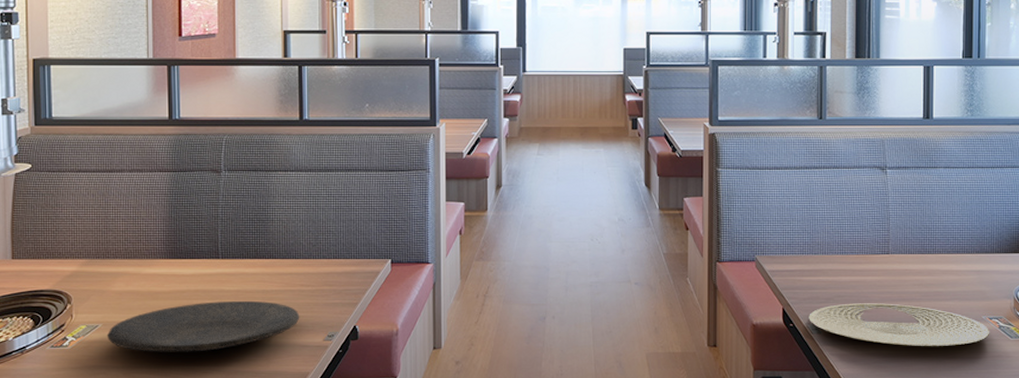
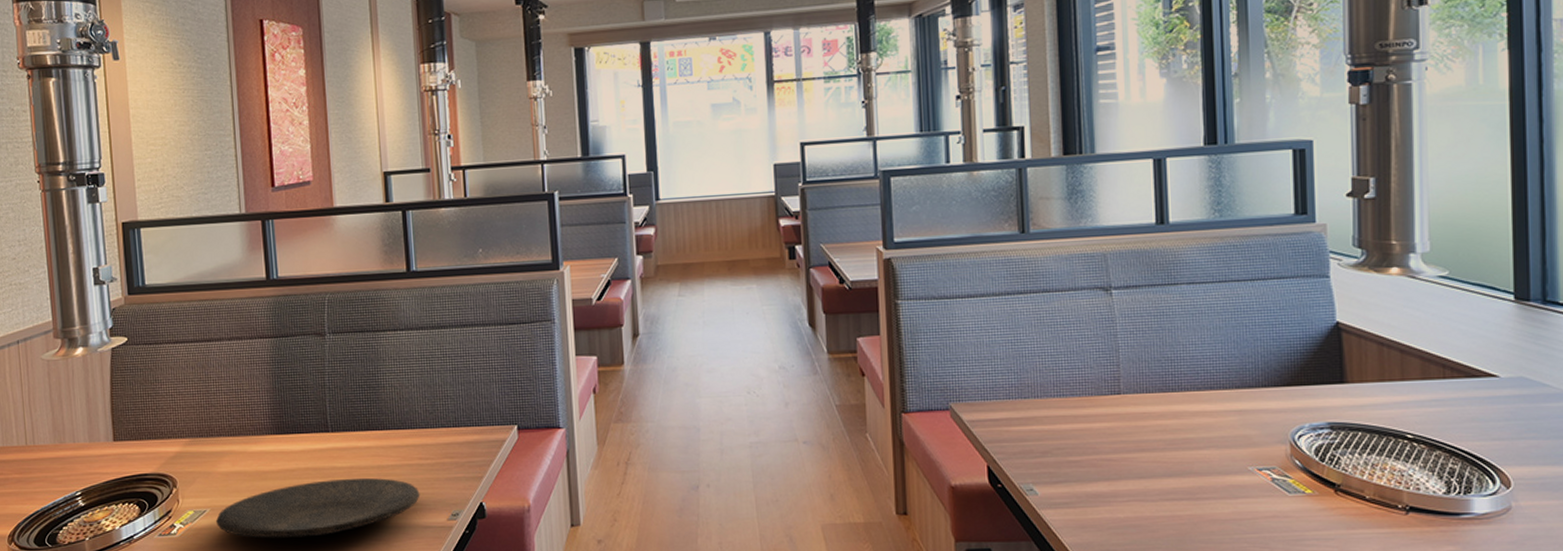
plate: present [809,303,990,347] -> none [1021,455,1260,508]

